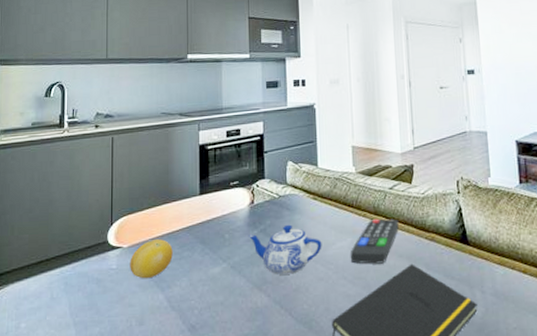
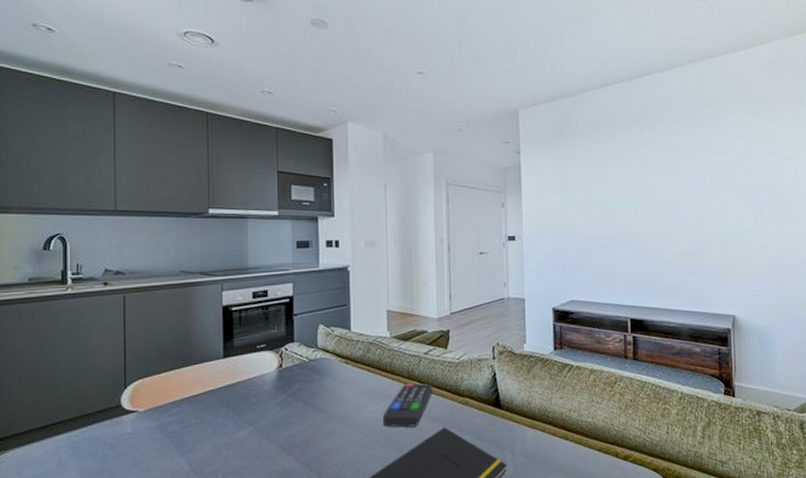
fruit: present [130,239,173,279] -> none [147,403,194,444]
teapot: present [248,224,322,275] -> none [275,388,354,438]

